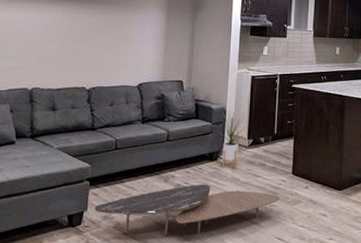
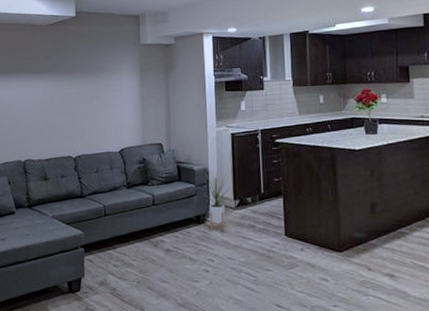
coffee table: present [94,184,280,236] -> none [91,248,274,302]

